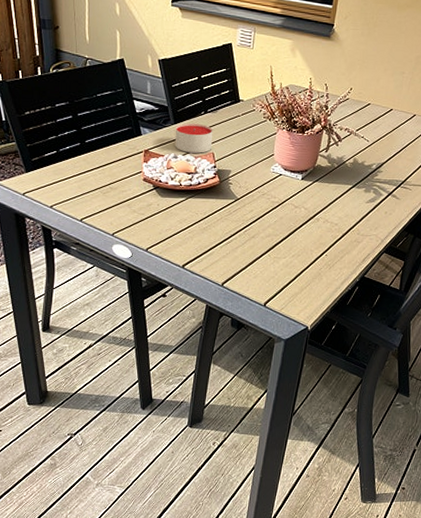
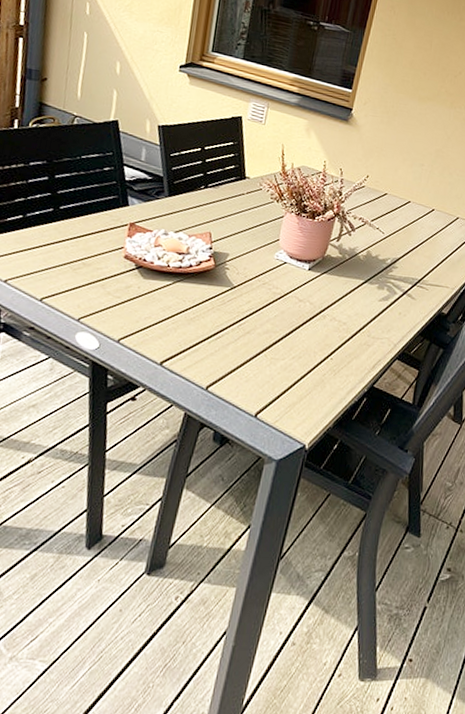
candle: present [174,123,213,153] -> none [166,197,213,232]

